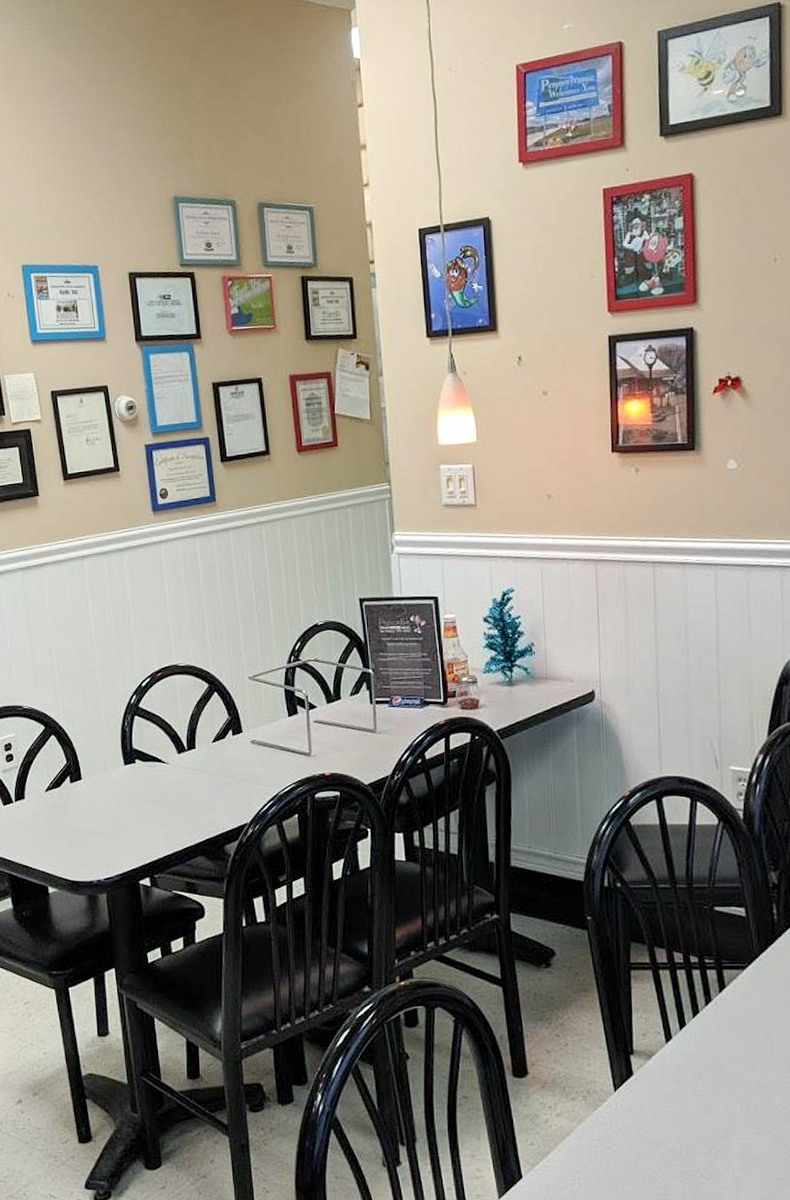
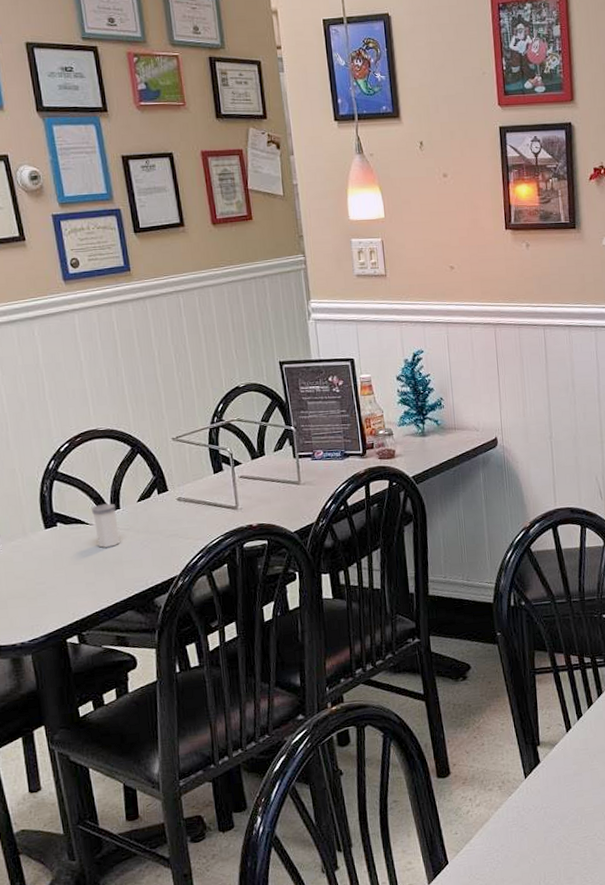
salt shaker: none [169,742,195,788] -> present [92,503,121,548]

